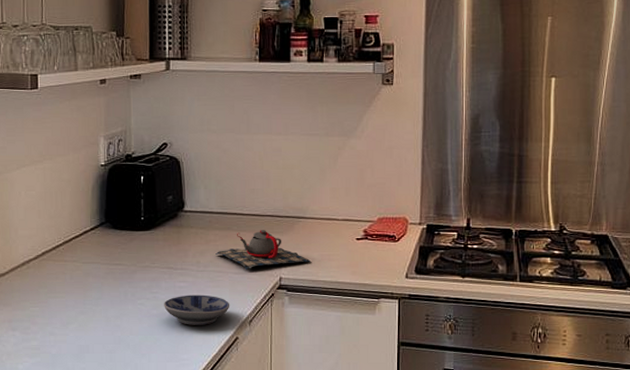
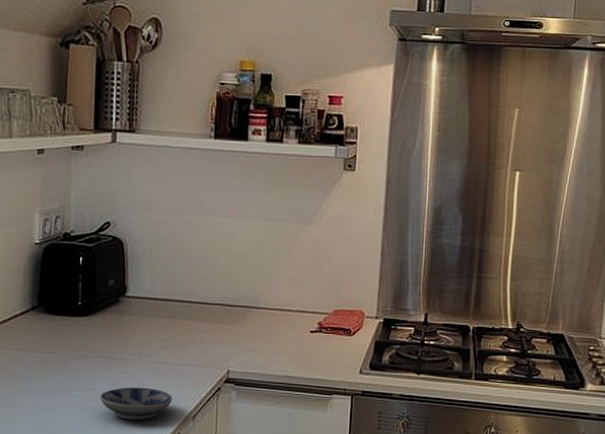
teapot: present [215,229,312,269] -> none [159,318,262,361]

